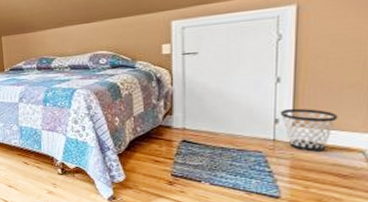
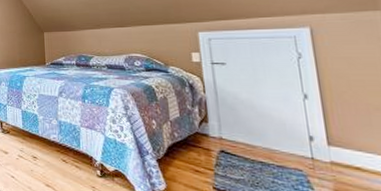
wastebasket: present [280,108,338,152] -> none [313,126,372,176]

